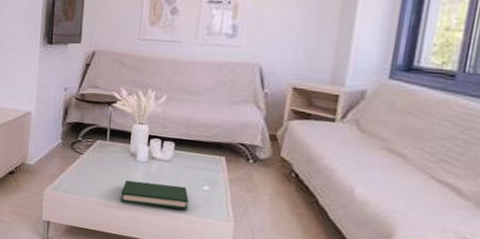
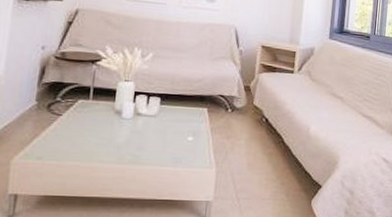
hardback book: present [121,180,189,210] -> none [104,138,174,163]

